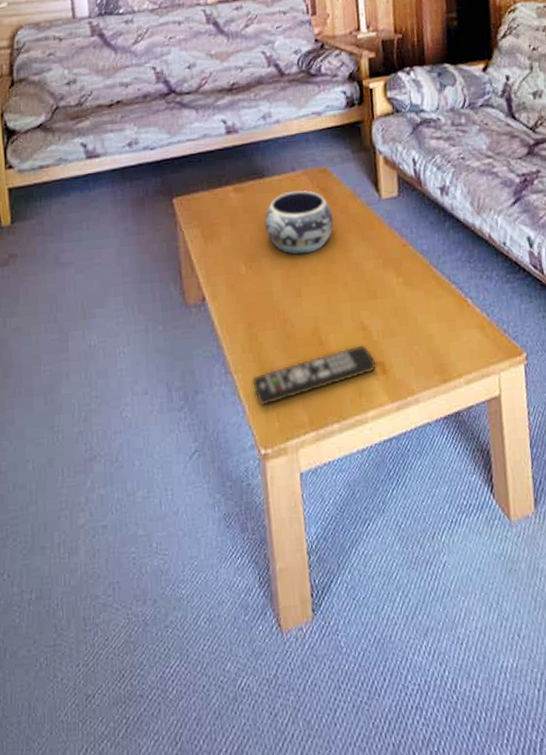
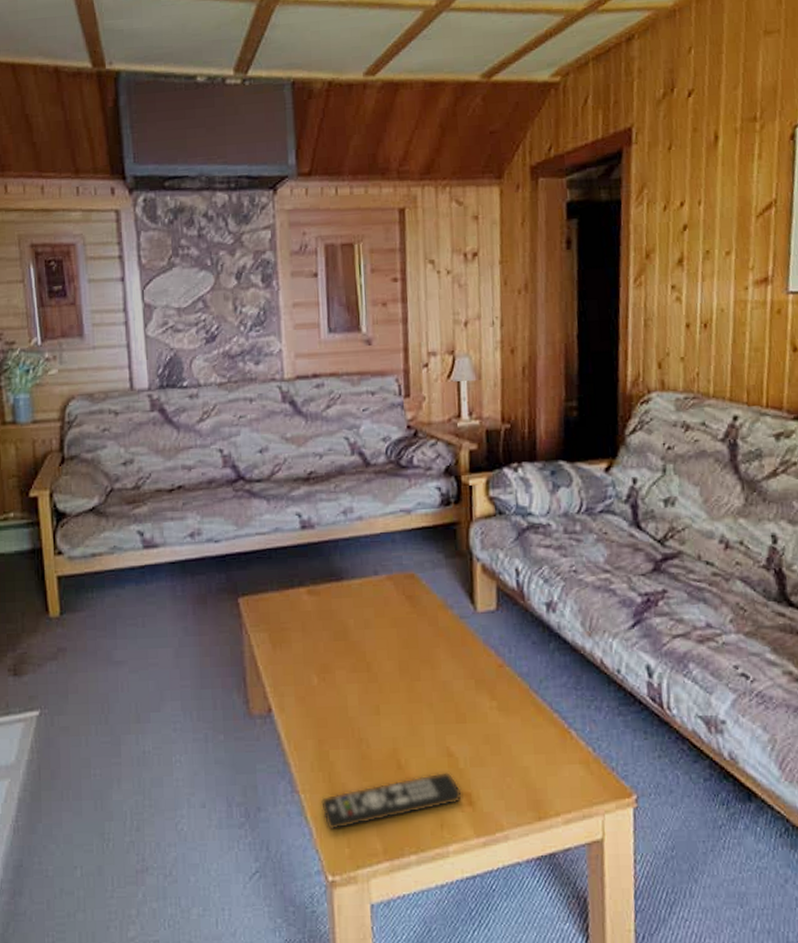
decorative bowl: present [264,190,335,256] -> none [341,596,421,670]

